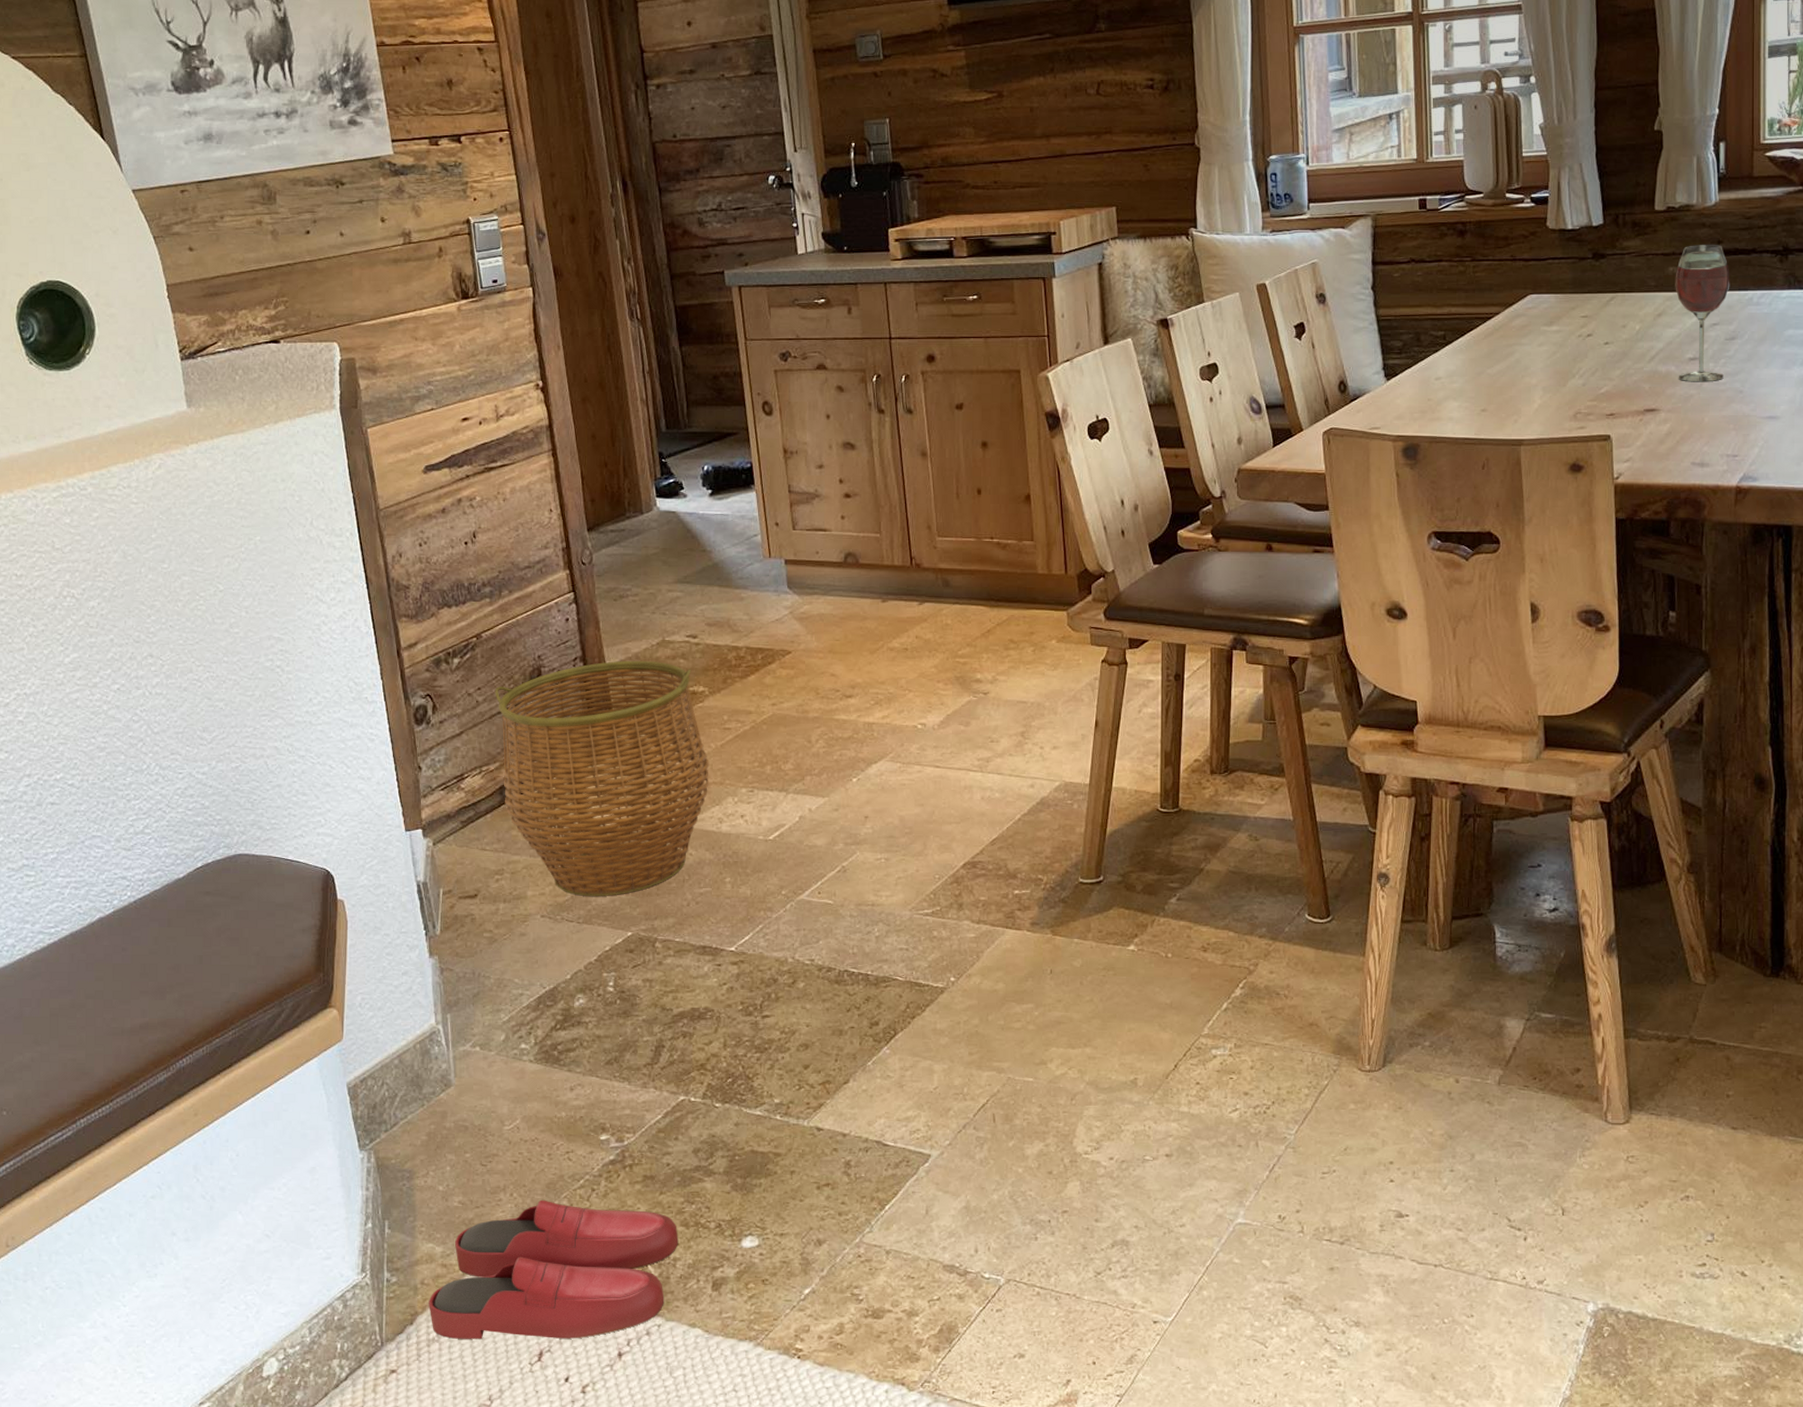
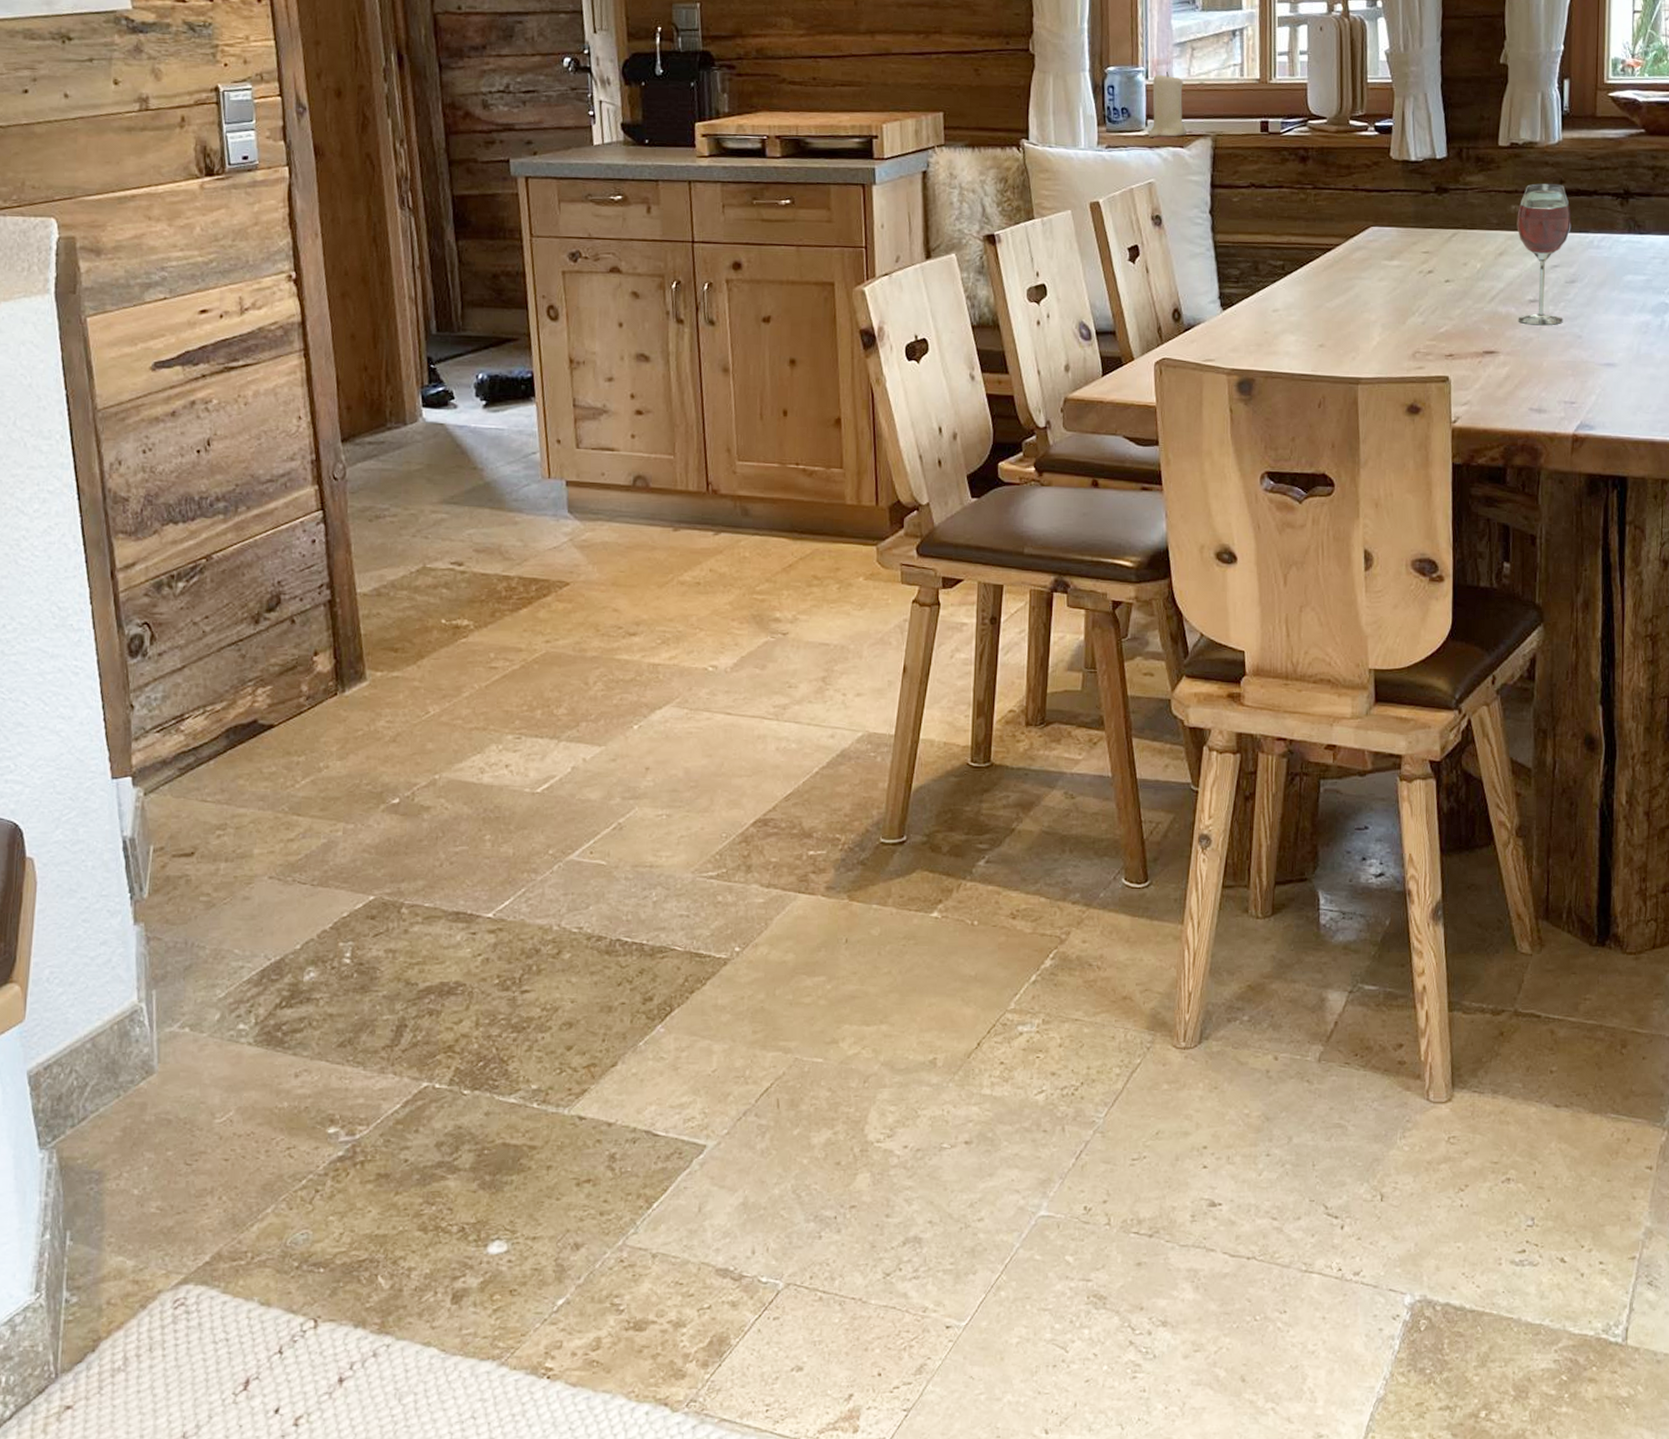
slippers: present [429,1199,679,1339] -> none [115,1203,415,1367]
basket: present [494,660,709,896] -> none [225,588,472,855]
candle: none [1311,156,1348,220] -> present [1149,71,1188,138]

